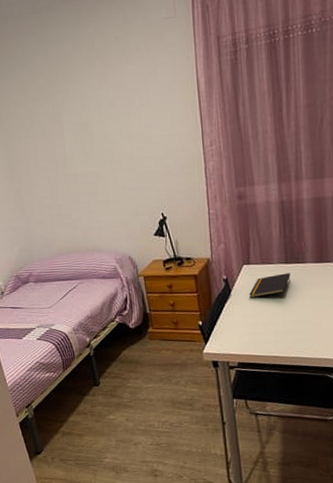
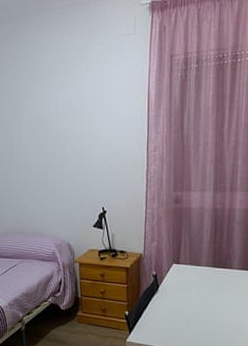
notepad: present [249,273,291,298] -> none [176,276,217,296]

